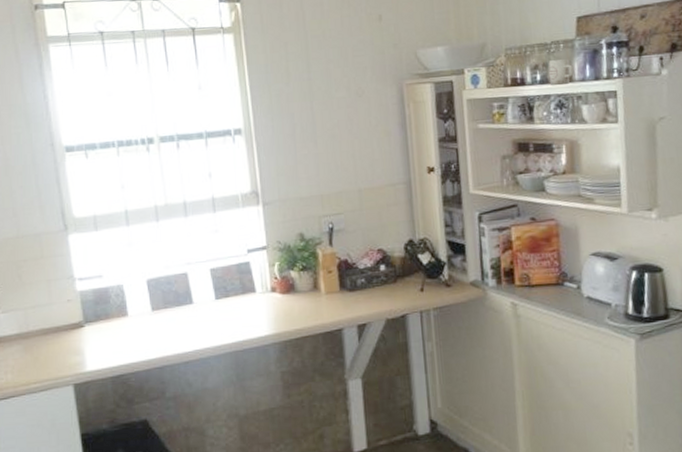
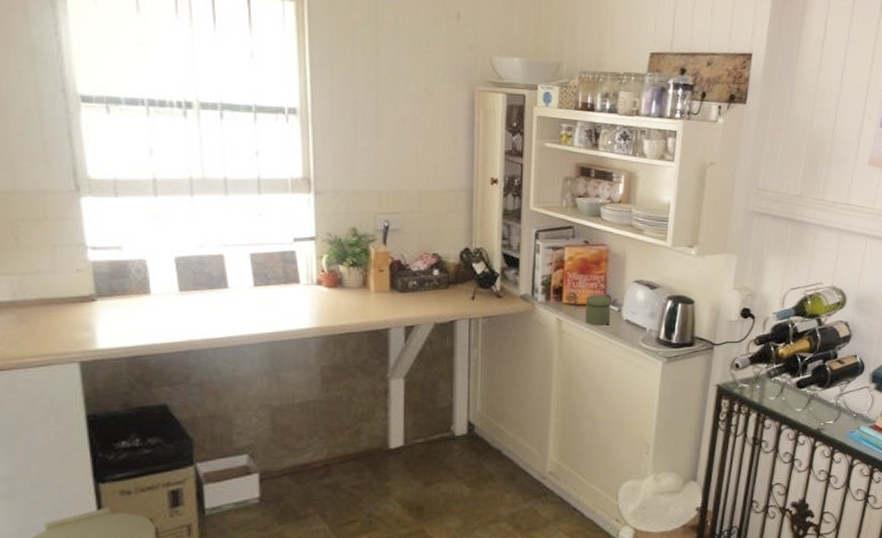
jar: none [540,272,570,307] -> present [586,294,611,327]

